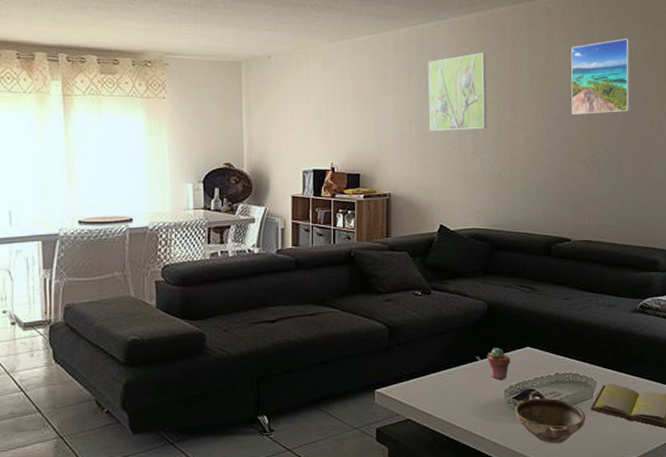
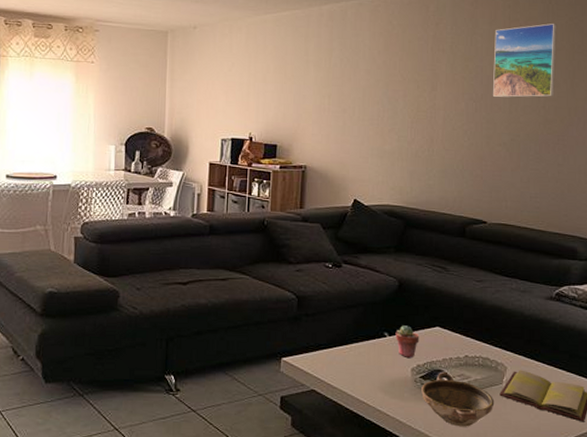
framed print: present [428,52,487,131] -> none [348,31,408,107]

